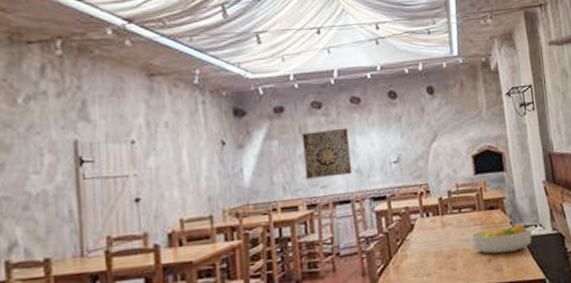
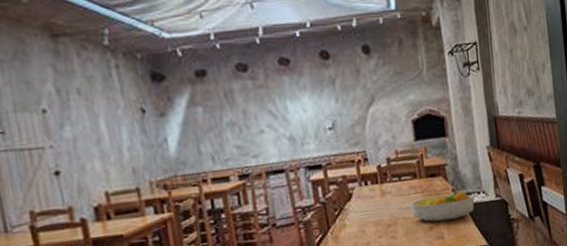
wall art: present [301,127,353,179] -> none [227,92,285,148]

